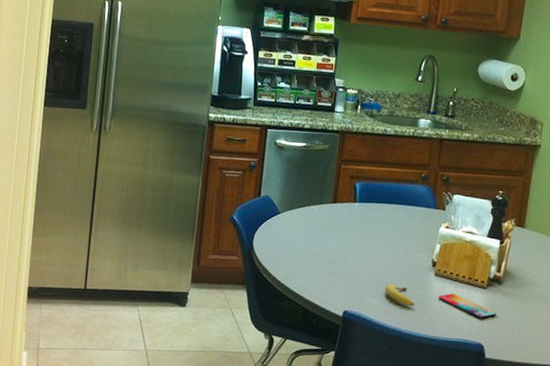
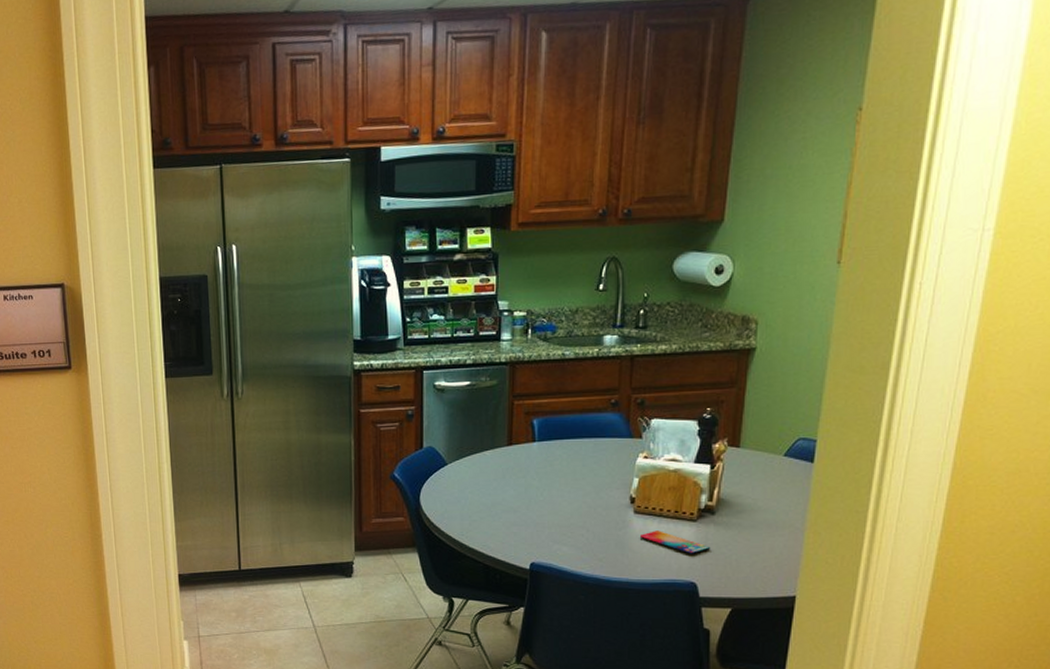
fruit: present [385,283,415,306] -> none [576,526,613,549]

